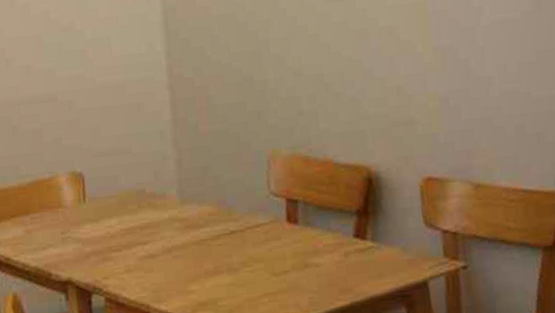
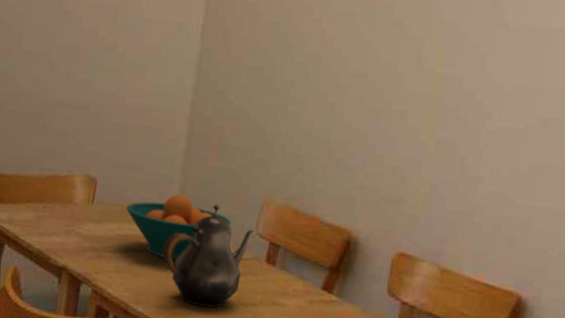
fruit bowl: none [122,169,240,244] -> present [126,194,232,261]
teapot: none [172,171,266,289] -> present [162,204,254,308]

